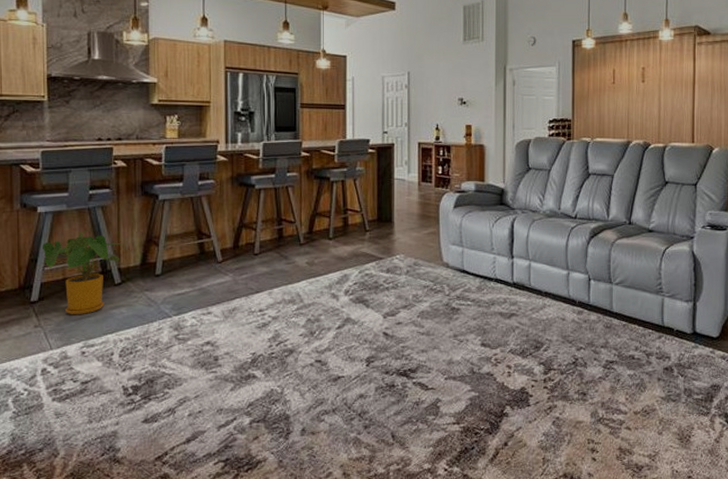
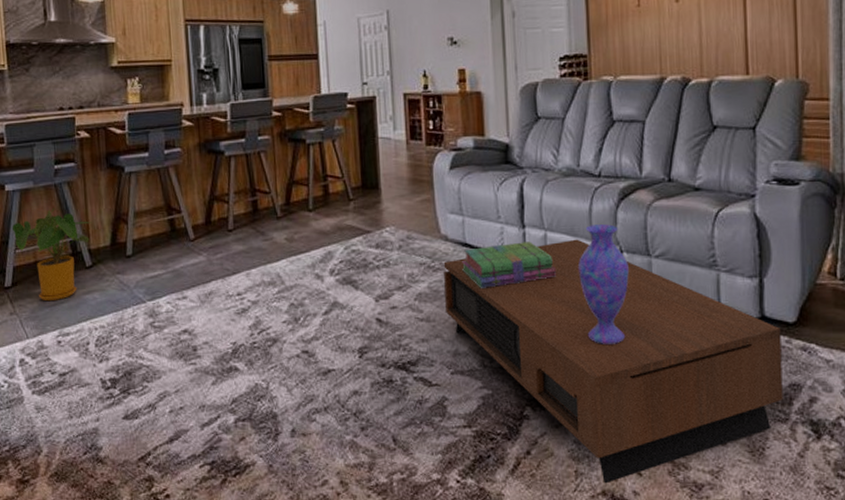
coffee table: none [444,268,707,468] -> present [443,239,783,484]
stack of books: none [460,270,536,308] -> present [462,242,556,288]
vase: none [555,257,594,354] -> present [579,224,629,344]

